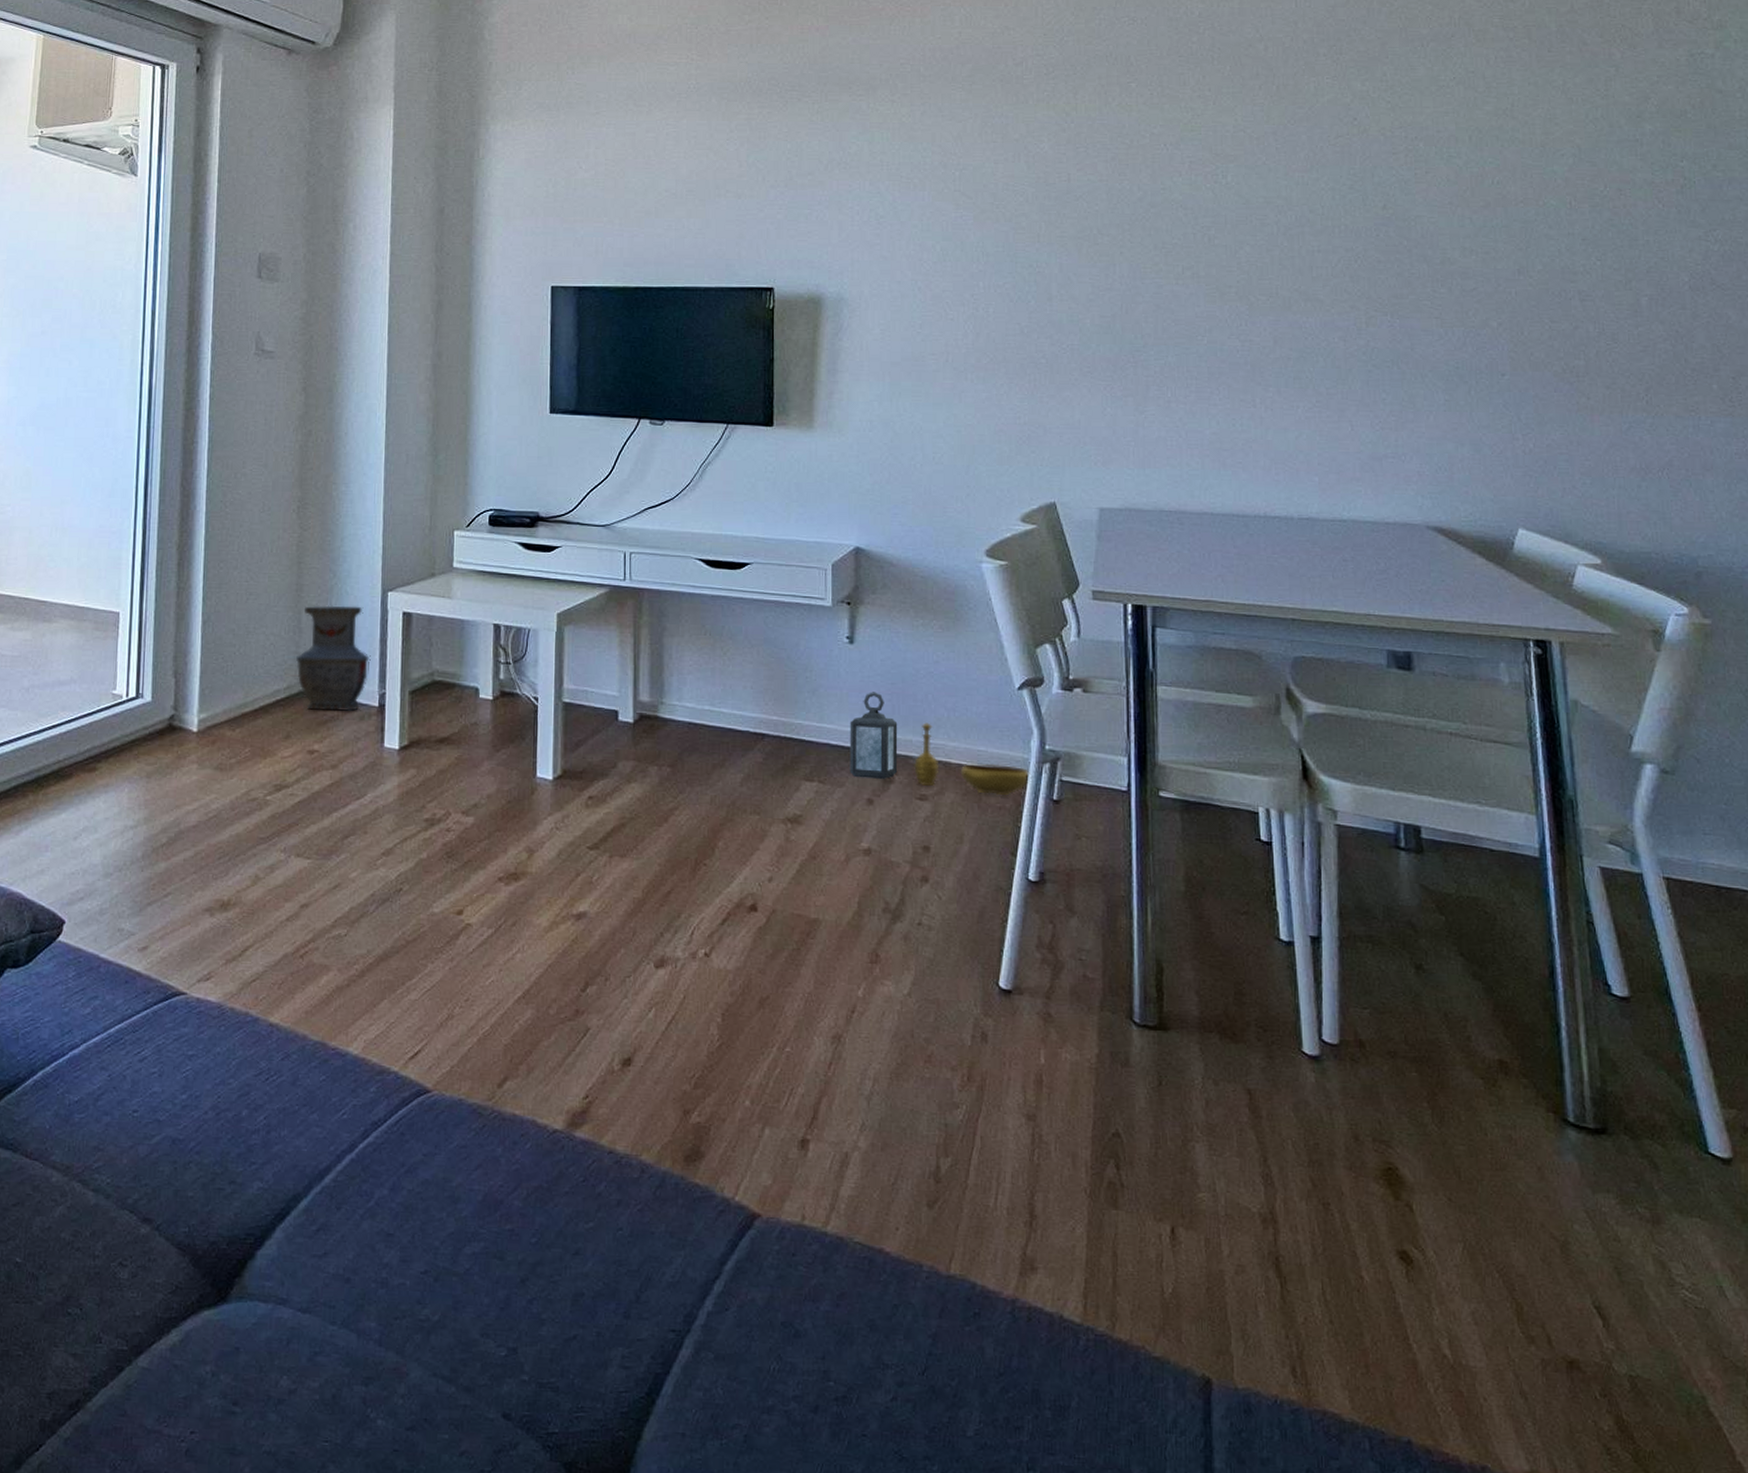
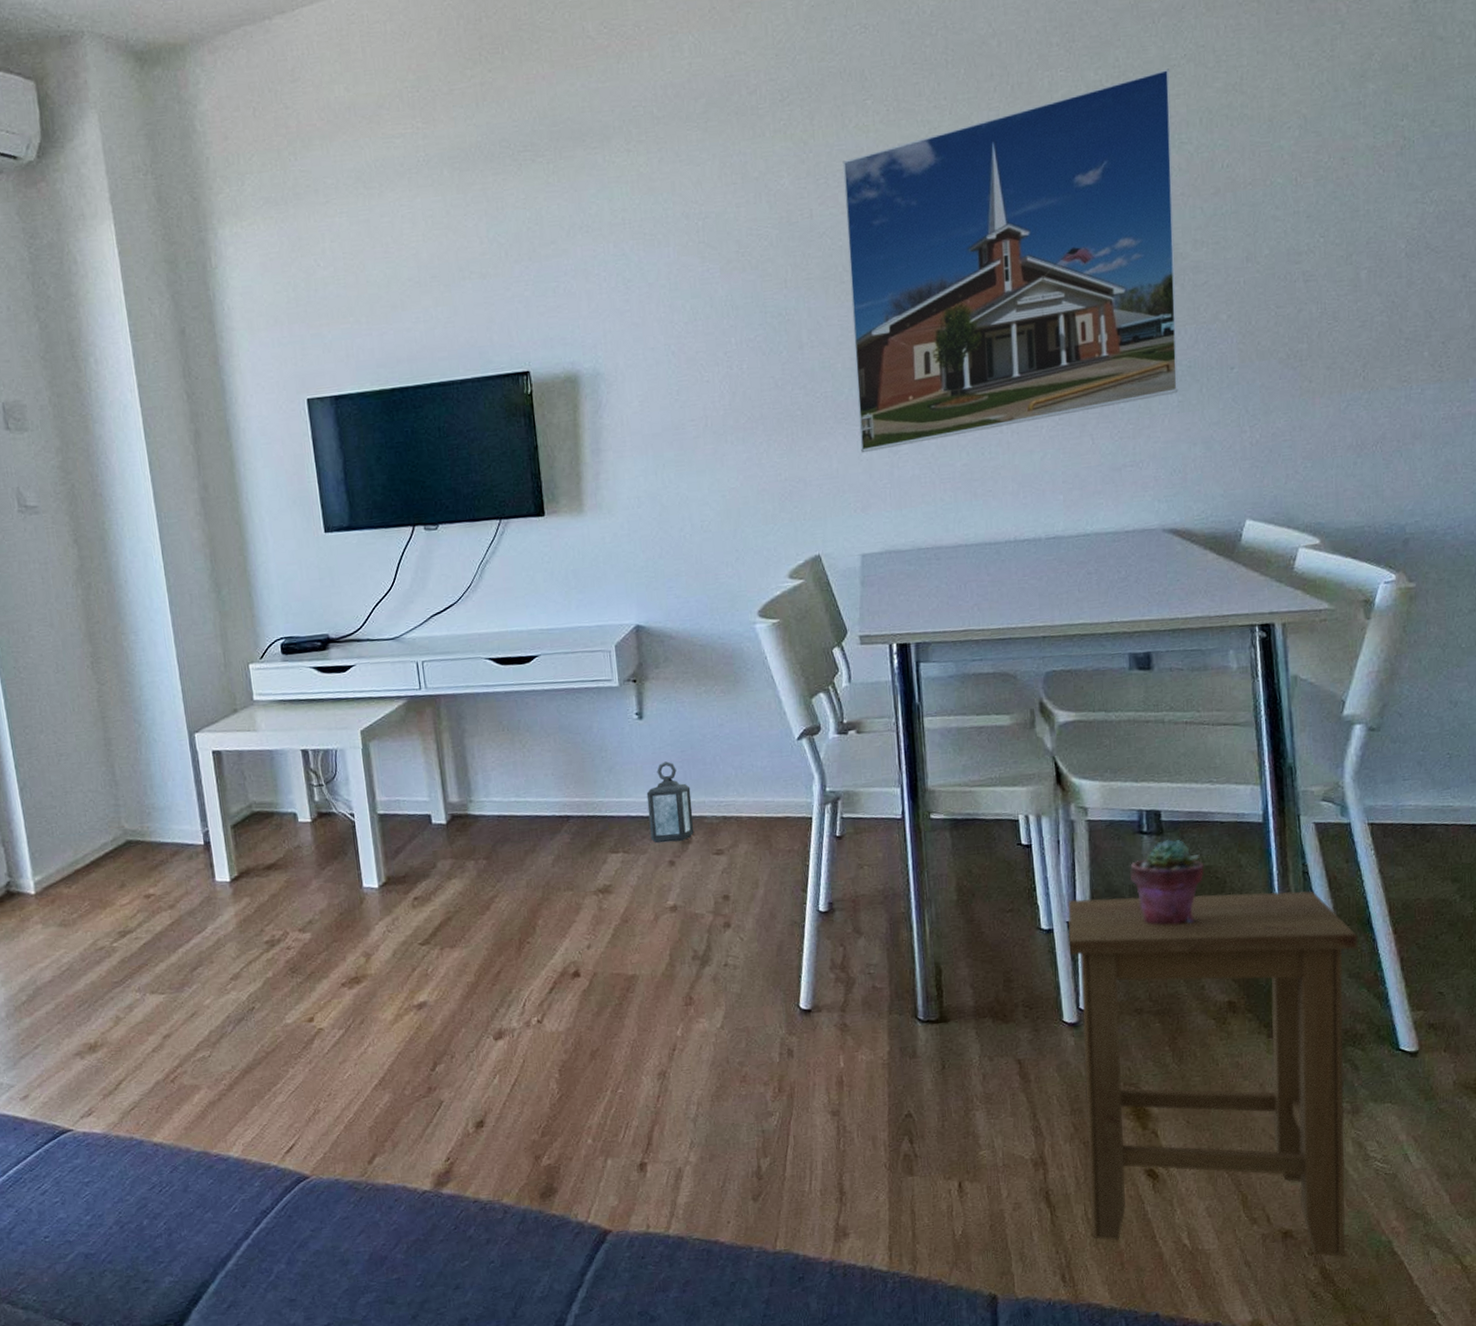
vase: present [295,605,371,711] -> none [115,751,190,858]
decorative bowl: present [914,722,1030,795] -> none [708,783,814,841]
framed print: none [1103,88,1445,408] -> present [842,68,1179,453]
stool: none [1311,911,1656,1407] -> present [1068,890,1359,1257]
potted succulent: none [1385,859,1471,960] -> present [1130,839,1205,926]

